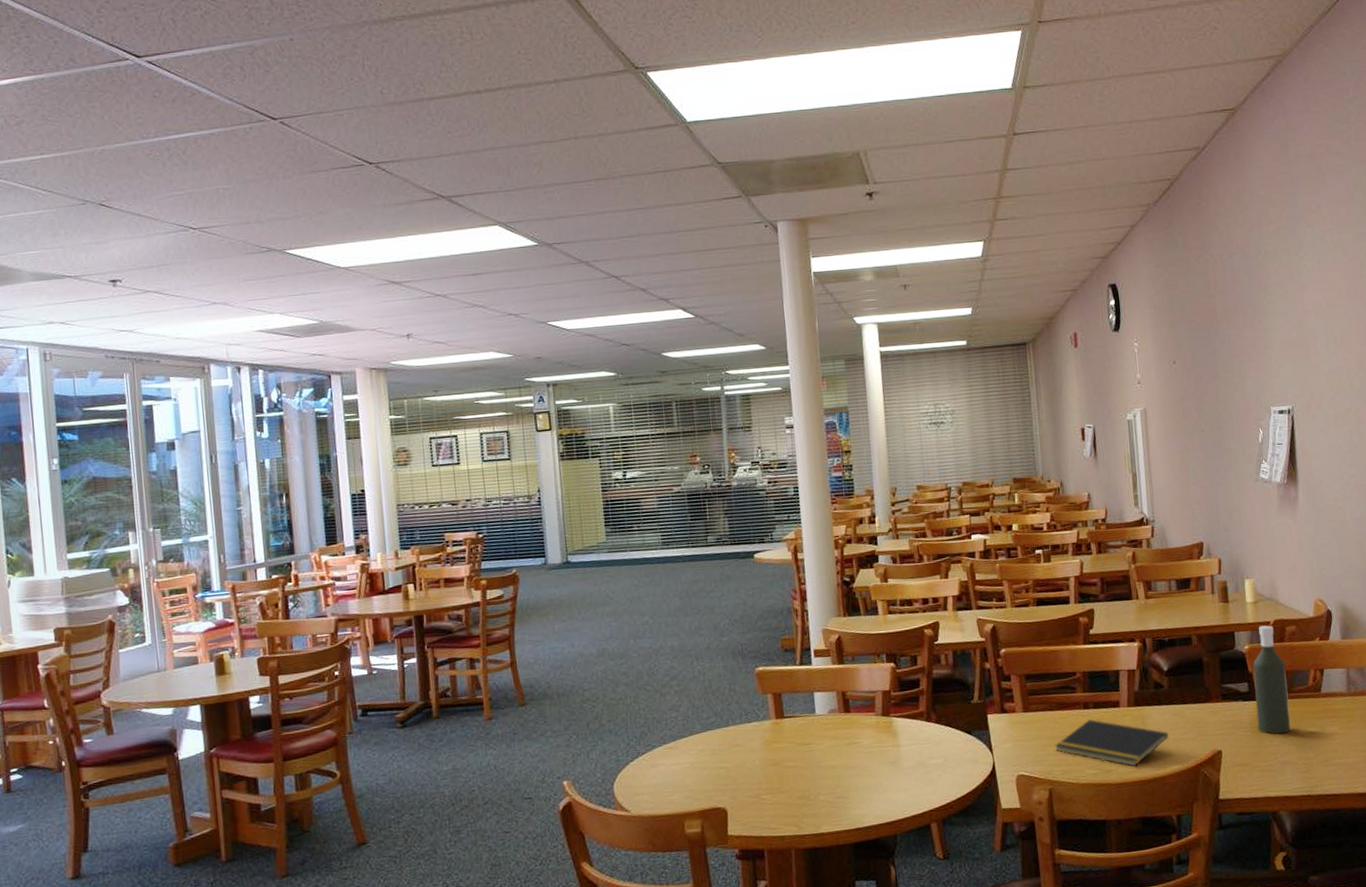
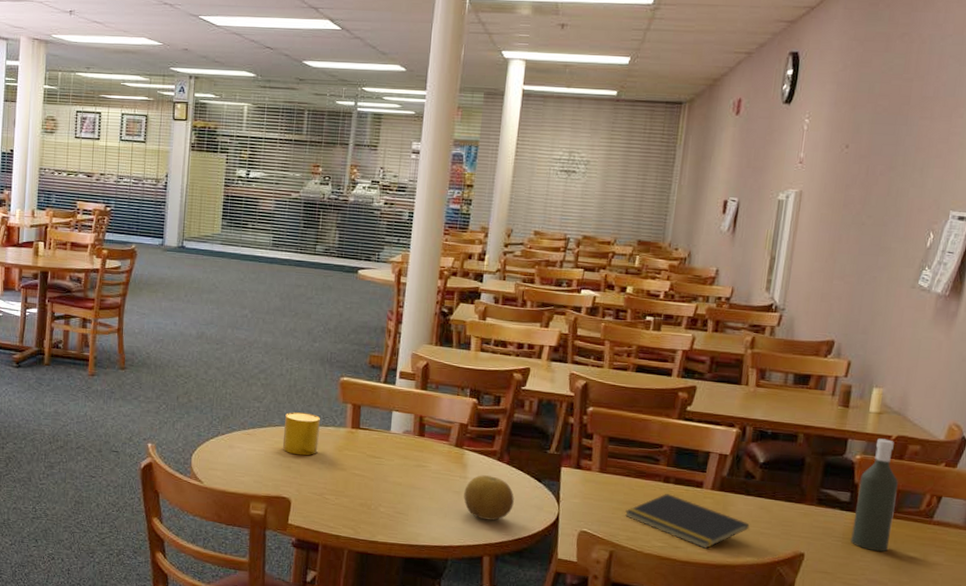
cup: none [705,712,746,760] -> present [282,412,320,456]
fruit: none [899,738,950,785] -> present [463,475,514,521]

